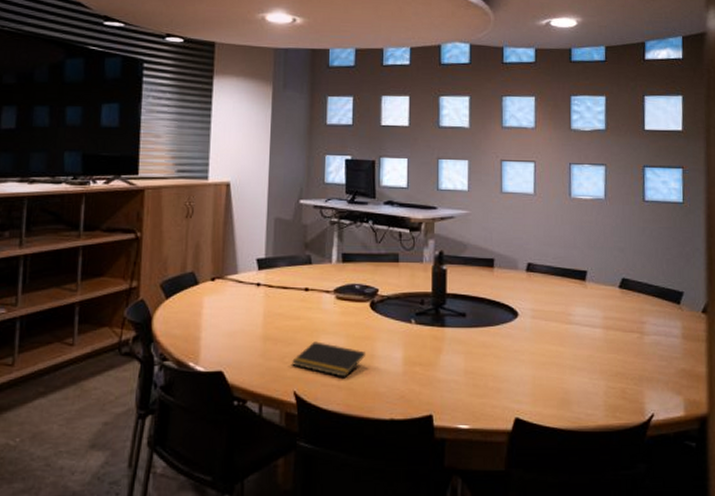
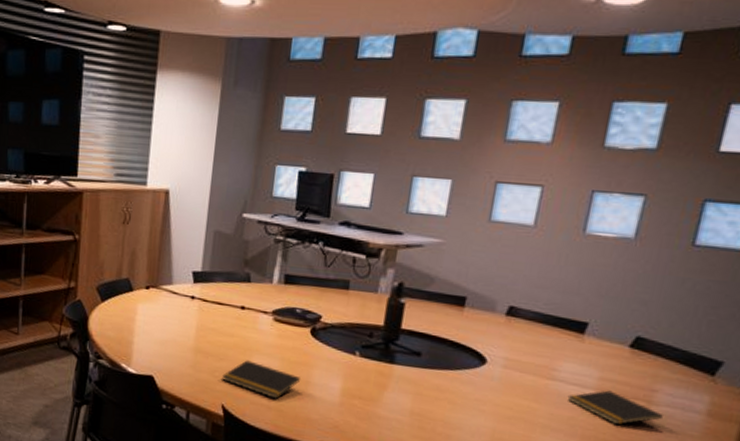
notepad: none [584,327,653,357] -> present [567,390,663,425]

